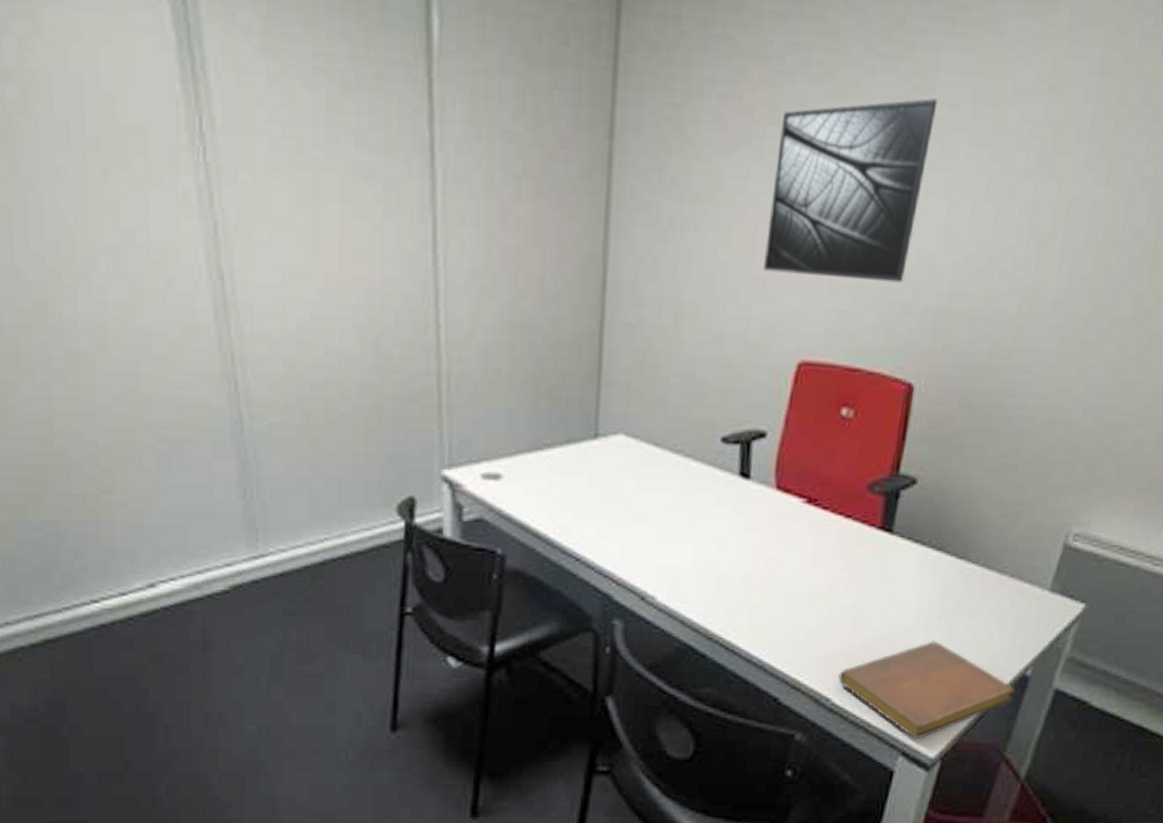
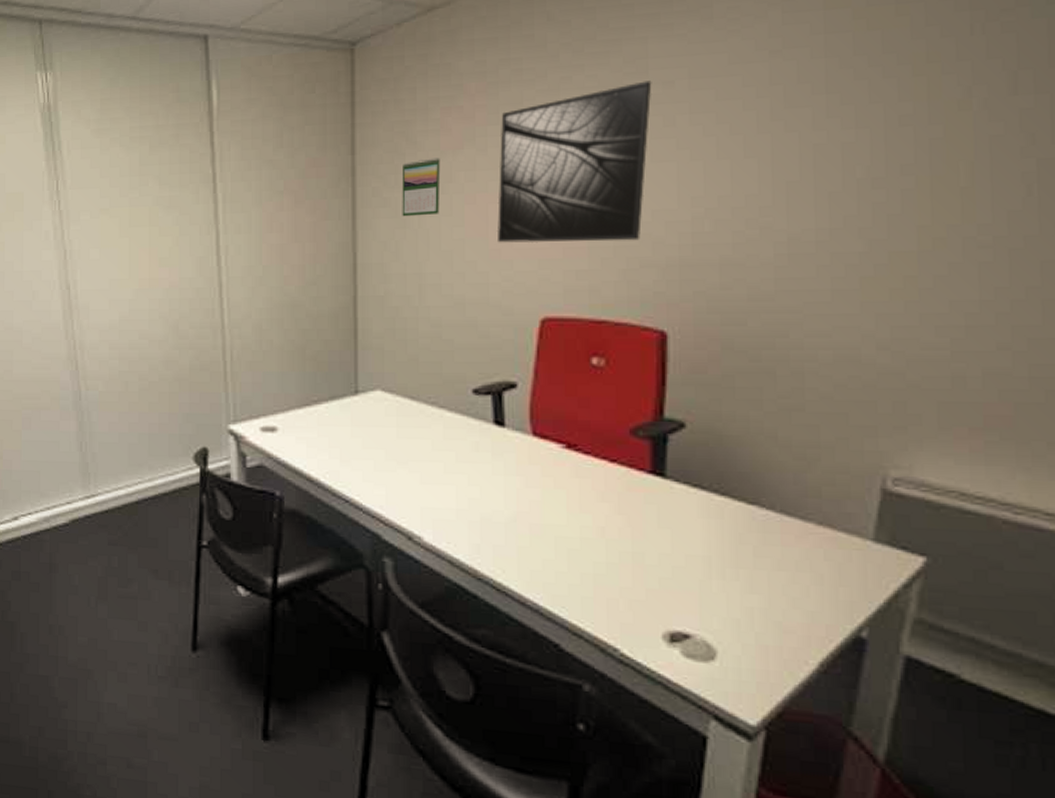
calendar: none [662,157,712,229] -> present [402,158,441,217]
notebook: present [838,641,1015,739] -> none [625,592,850,703]

